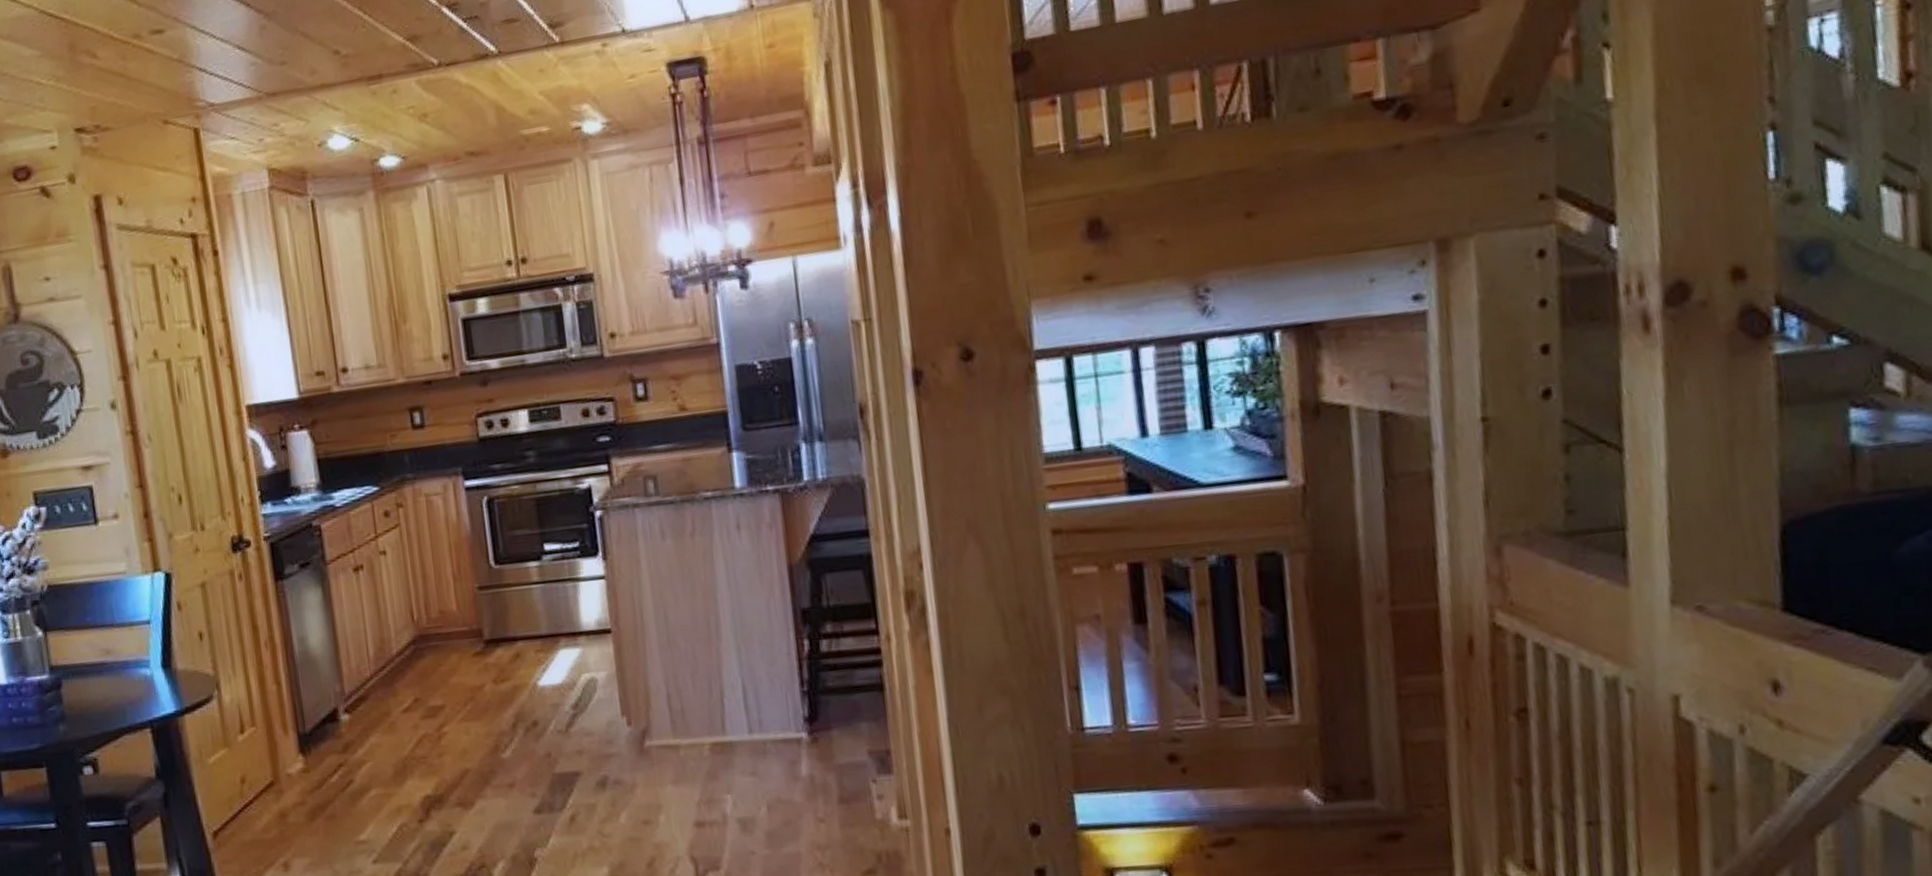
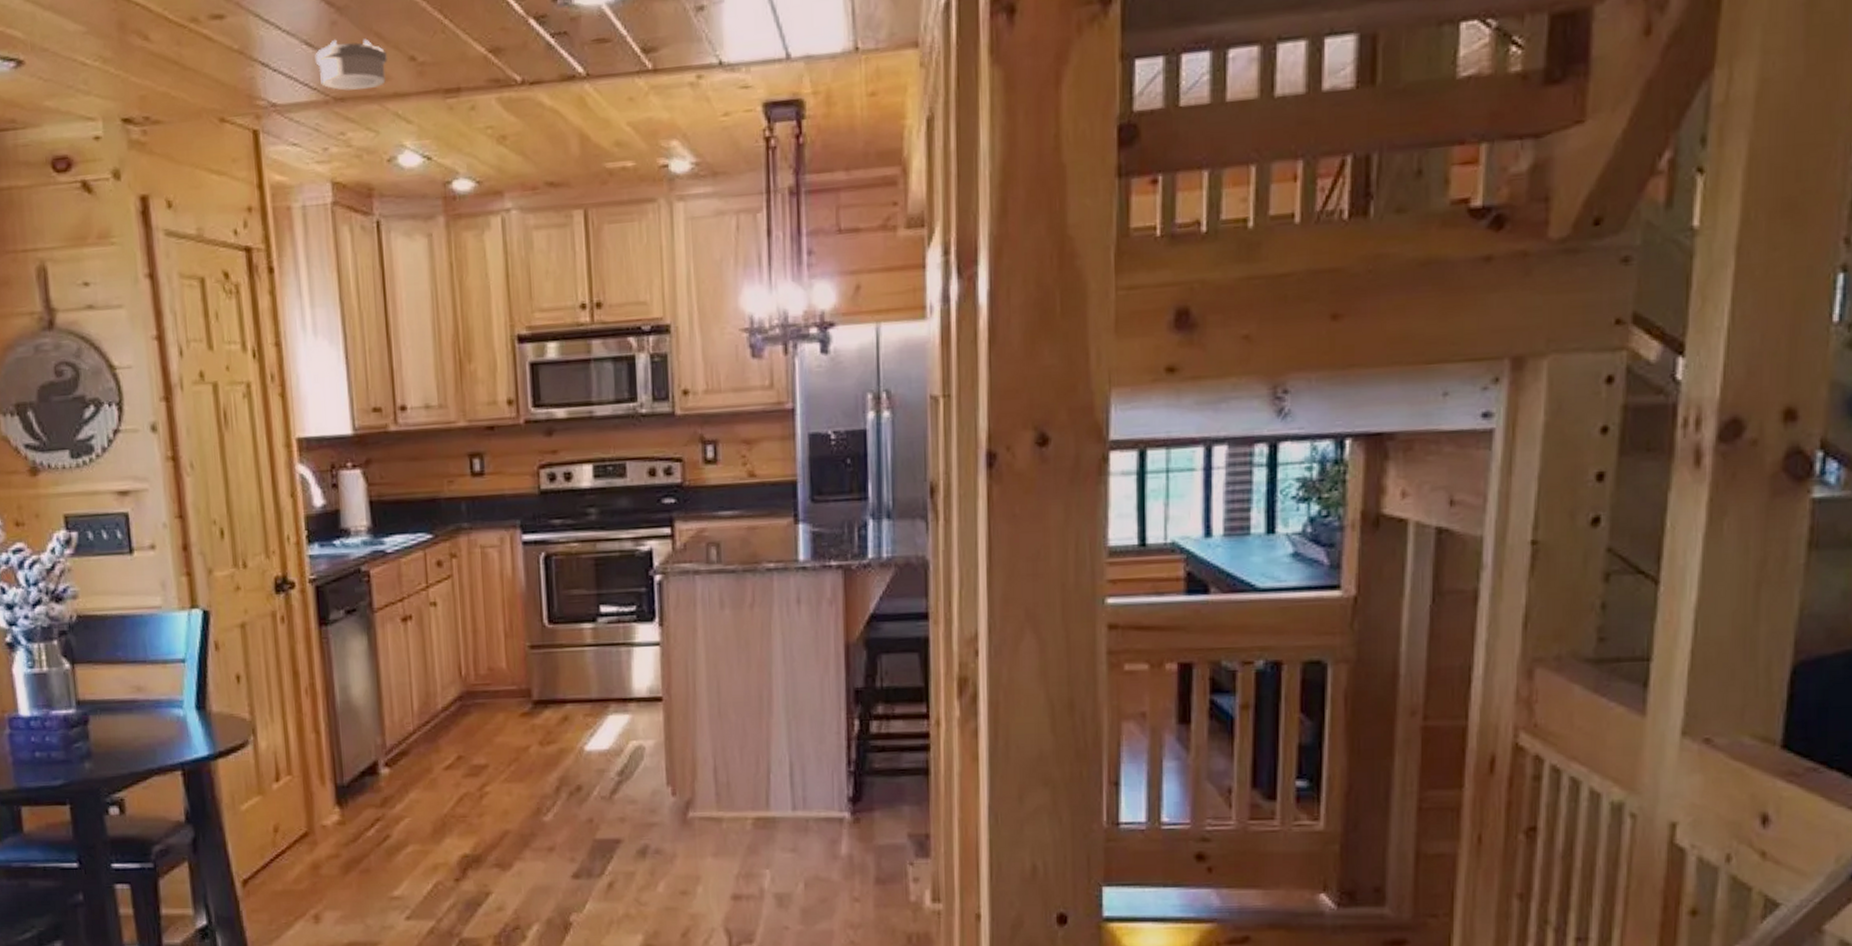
smoke detector: none [247,38,314,86] -> present [315,38,387,91]

